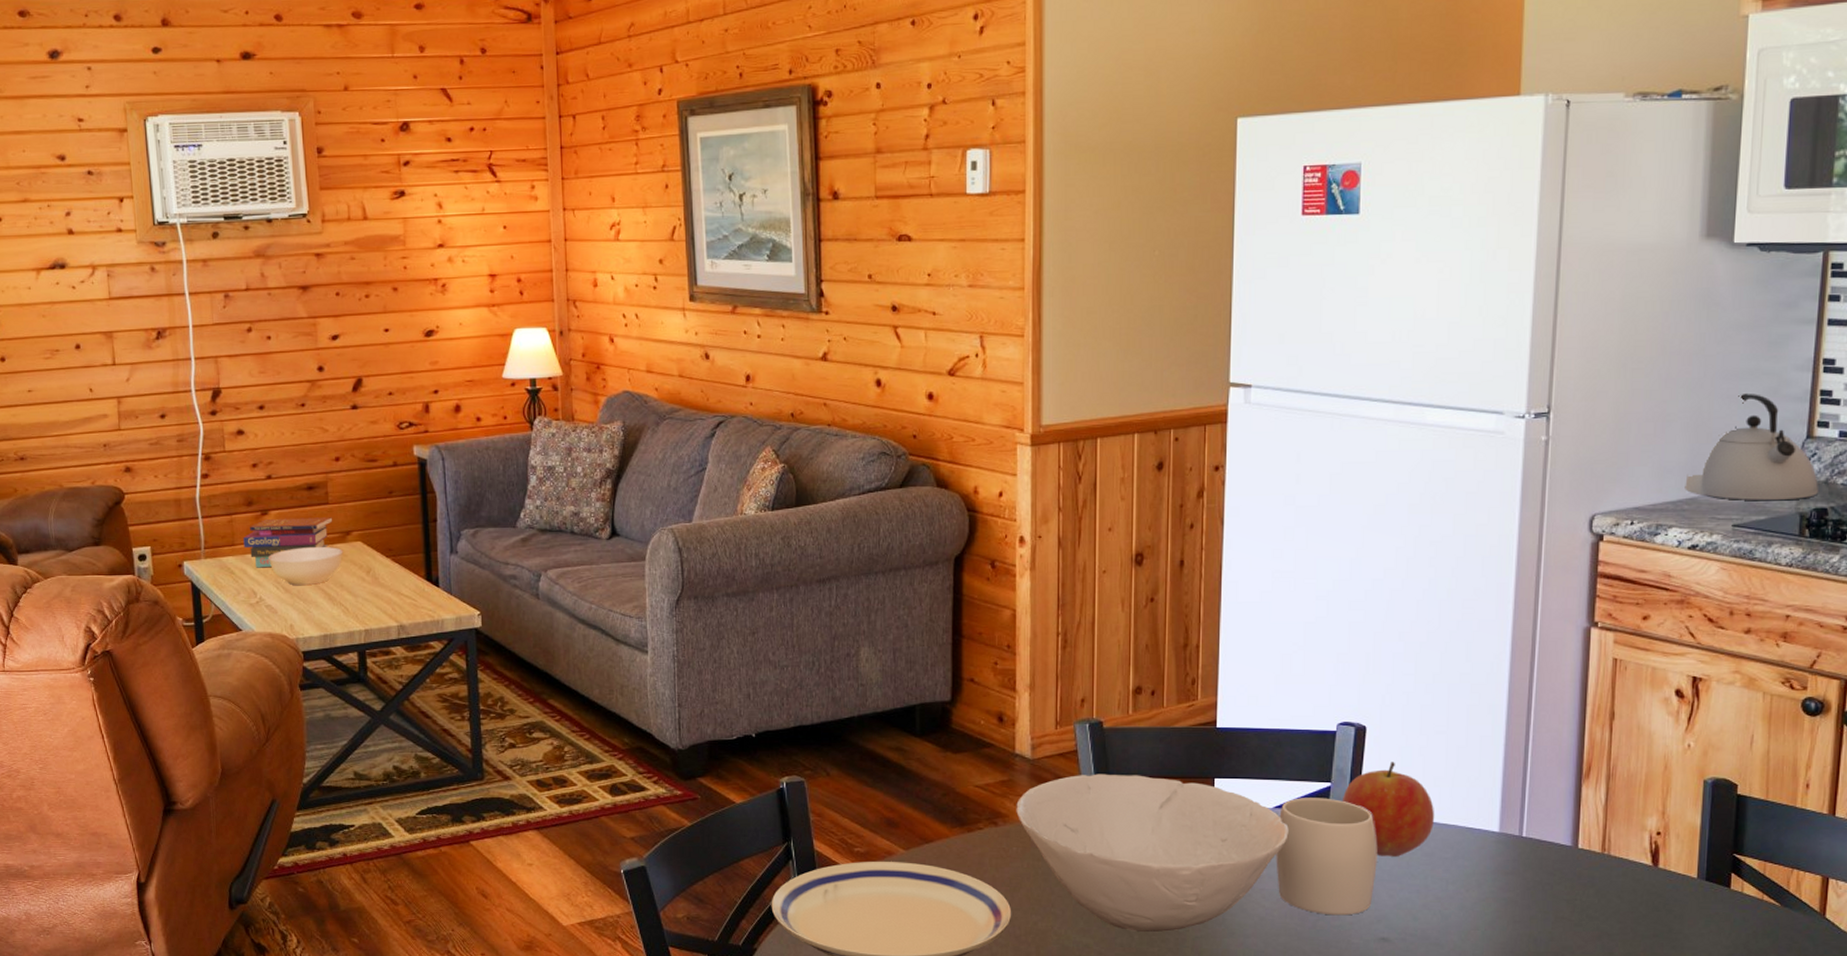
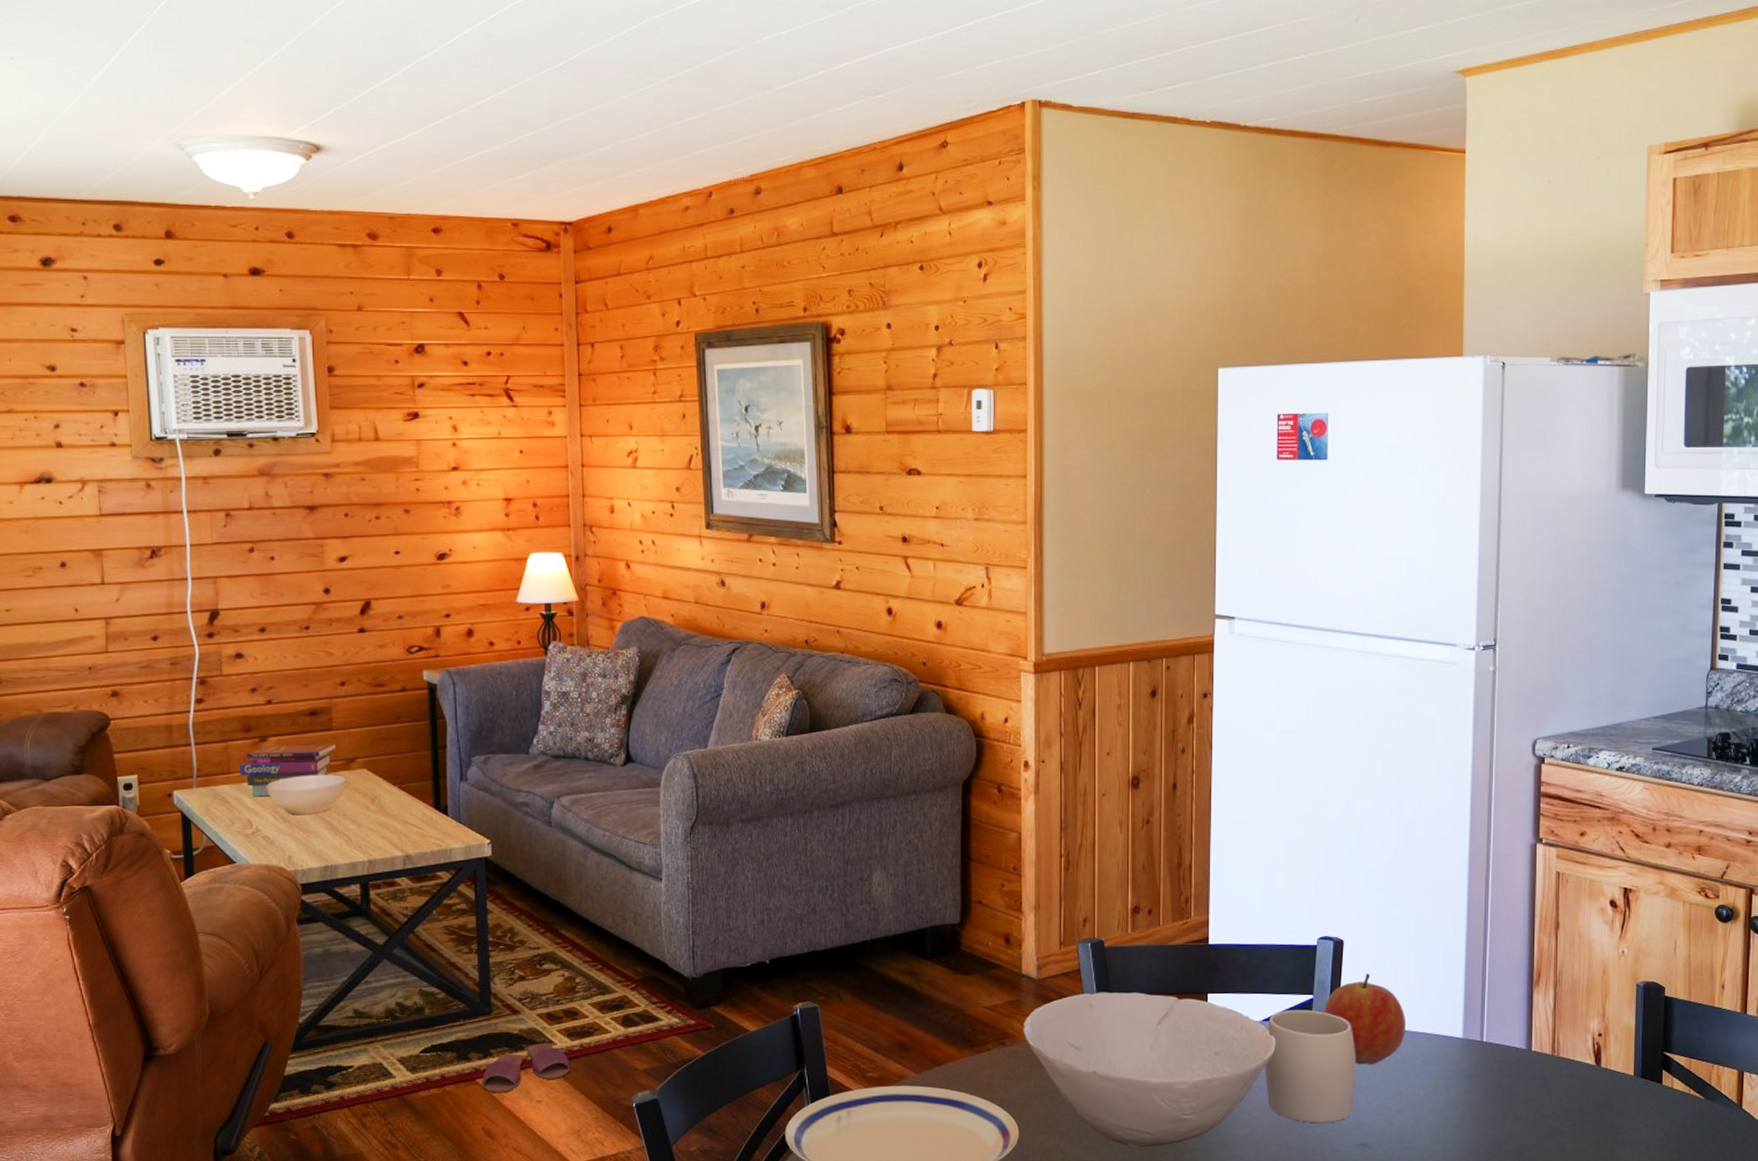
slippers: none [476,808,561,855] -> present [482,1042,571,1093]
kettle: present [1685,394,1819,501] -> none [1612,629,1723,727]

